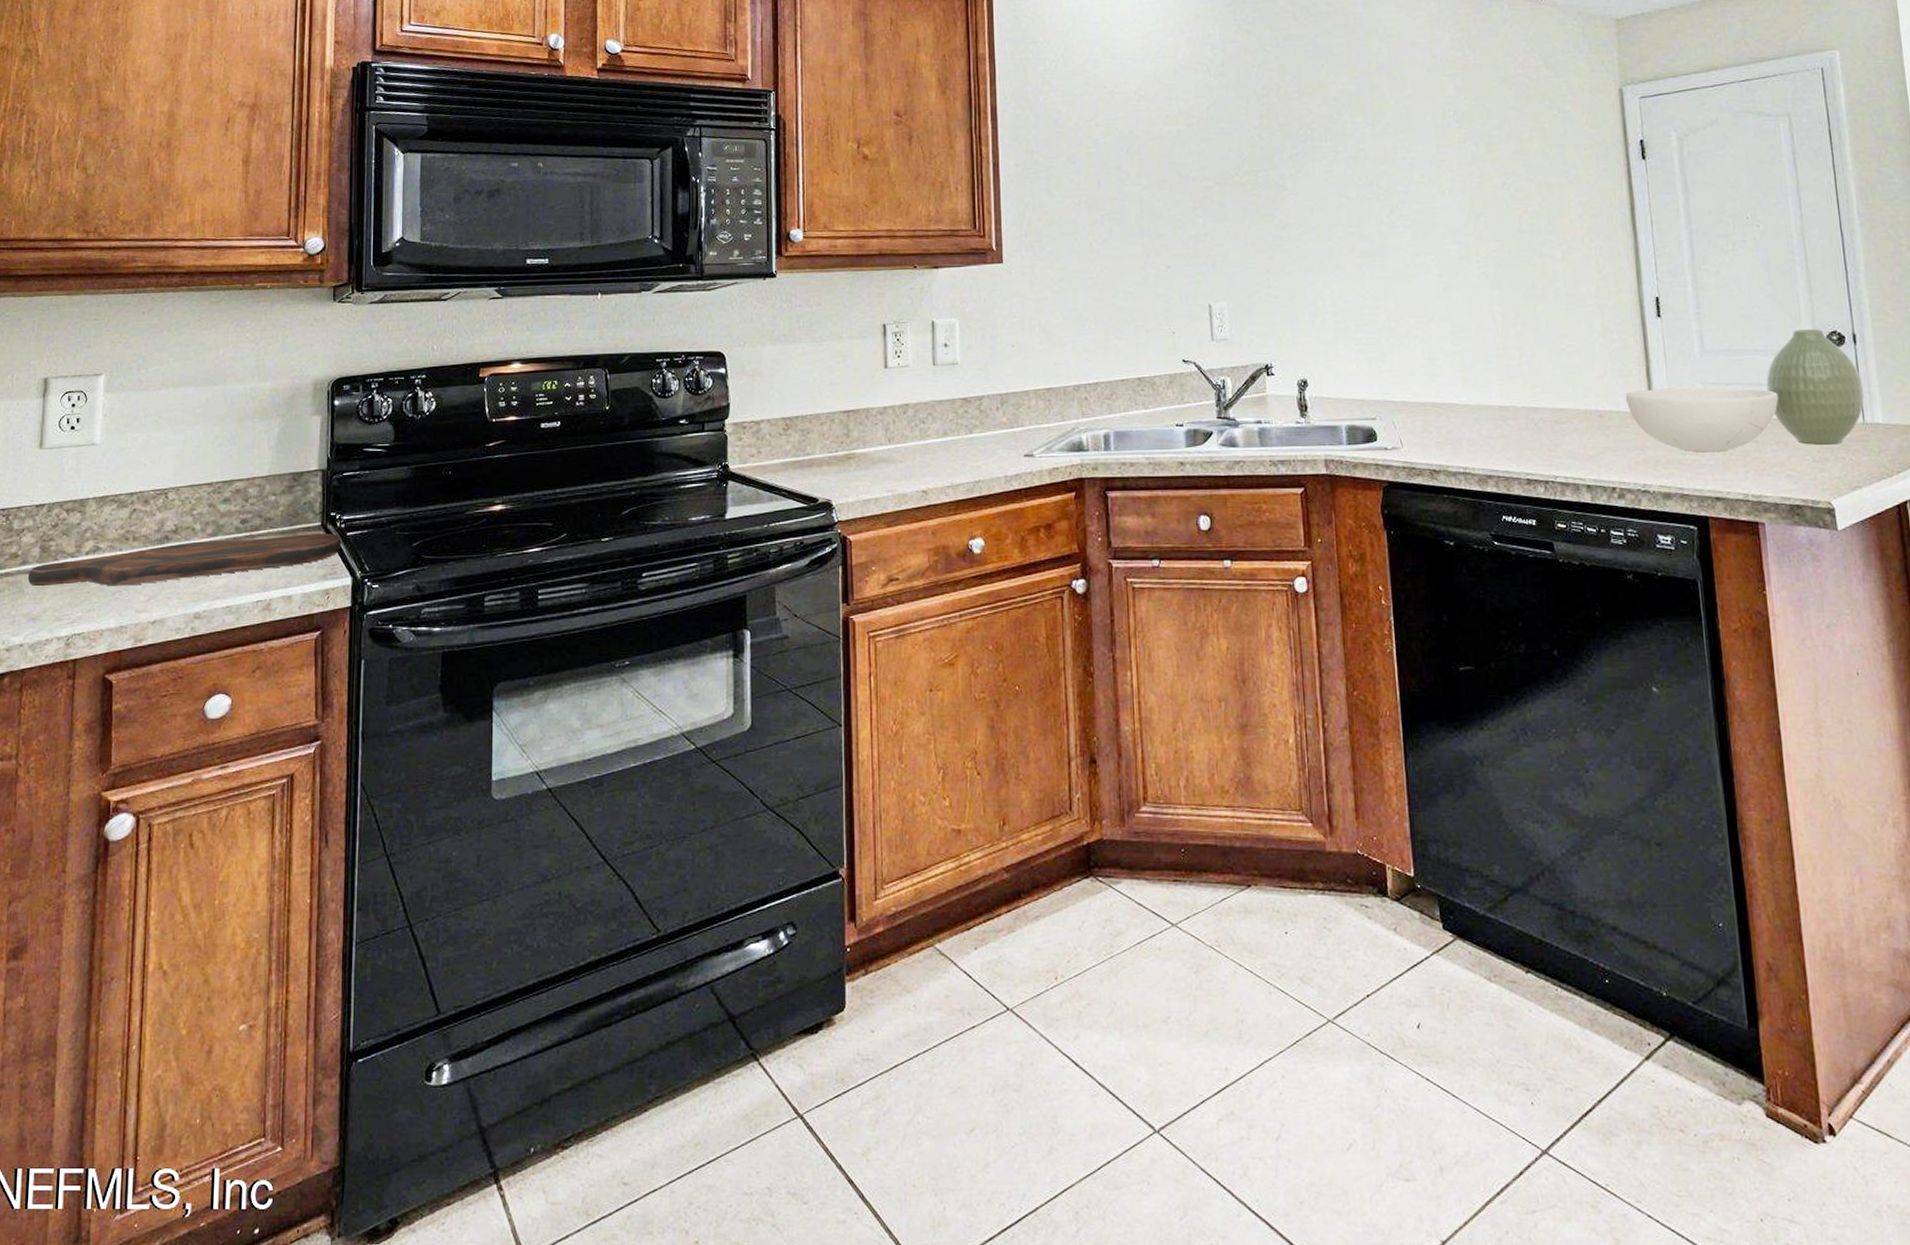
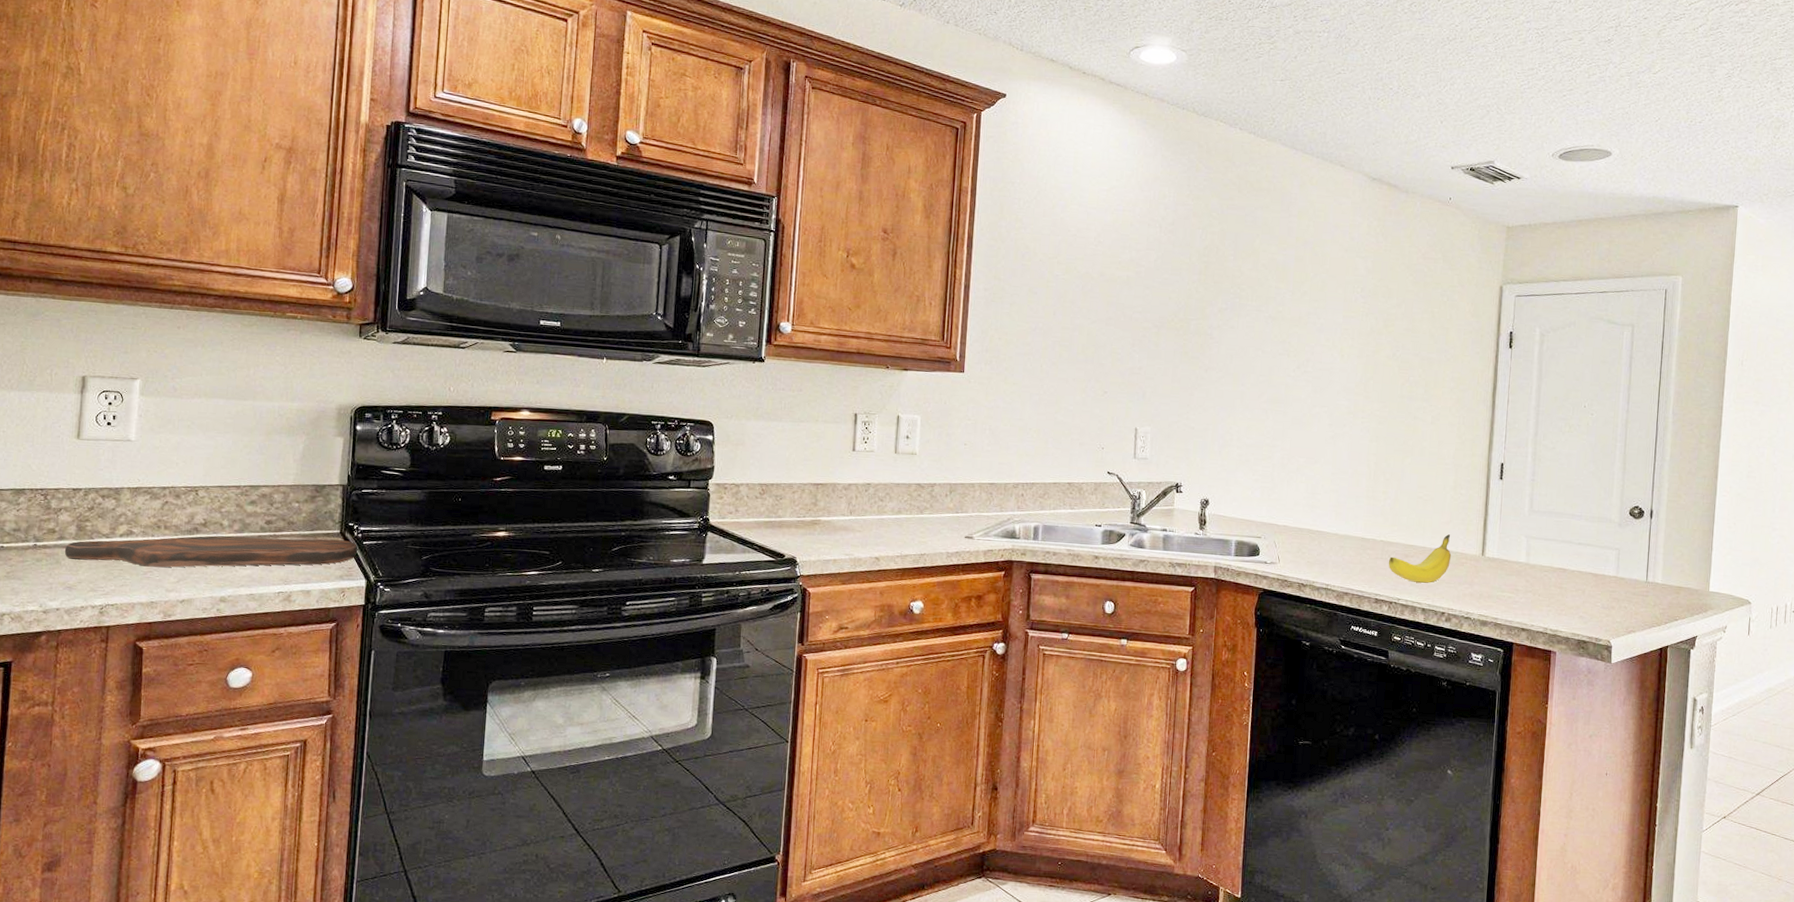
fruit: none [1535,391,1613,454] -> present [1388,534,1452,583]
bowl: present [1625,388,1779,453] -> none [1464,536,1584,593]
vase: present [1766,329,1865,445] -> none [1576,502,1651,596]

